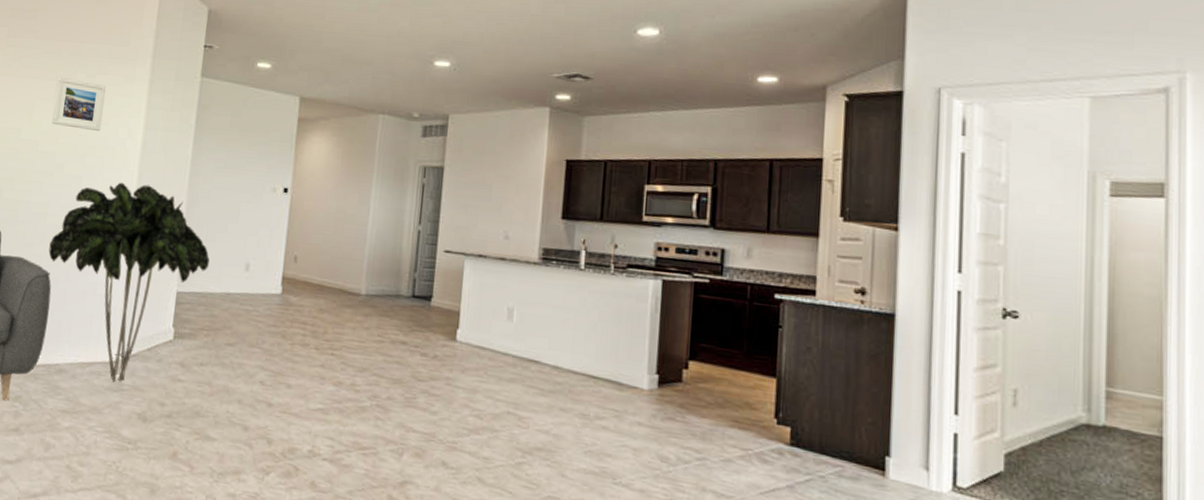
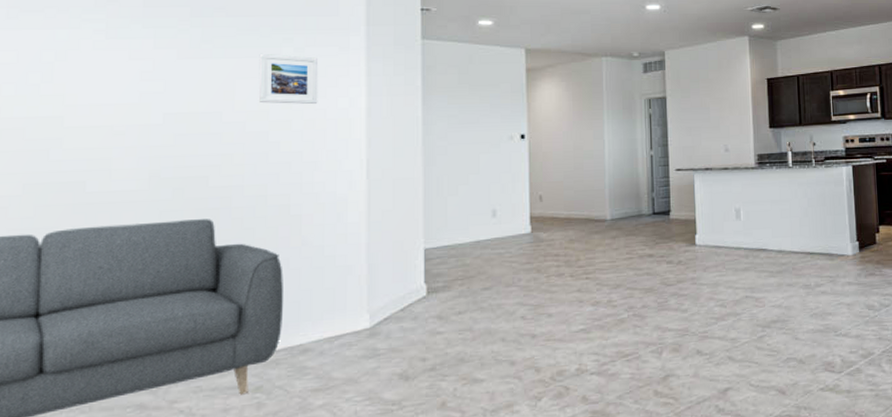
indoor plant: present [48,182,210,381] -> none [274,150,454,348]

